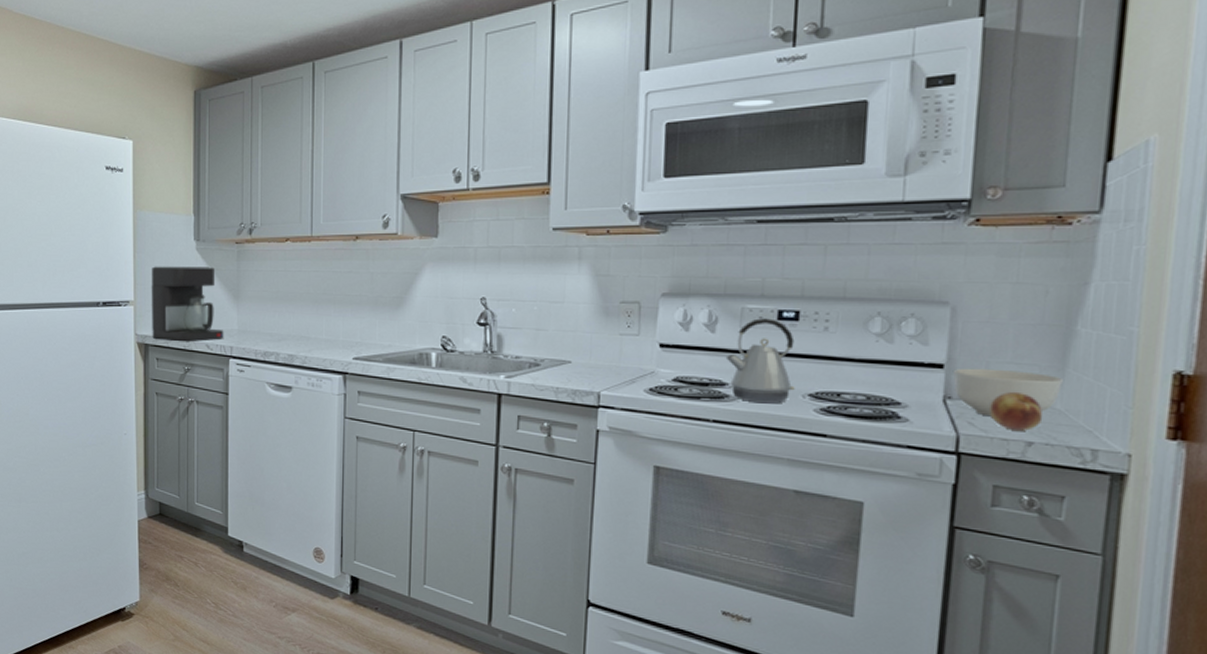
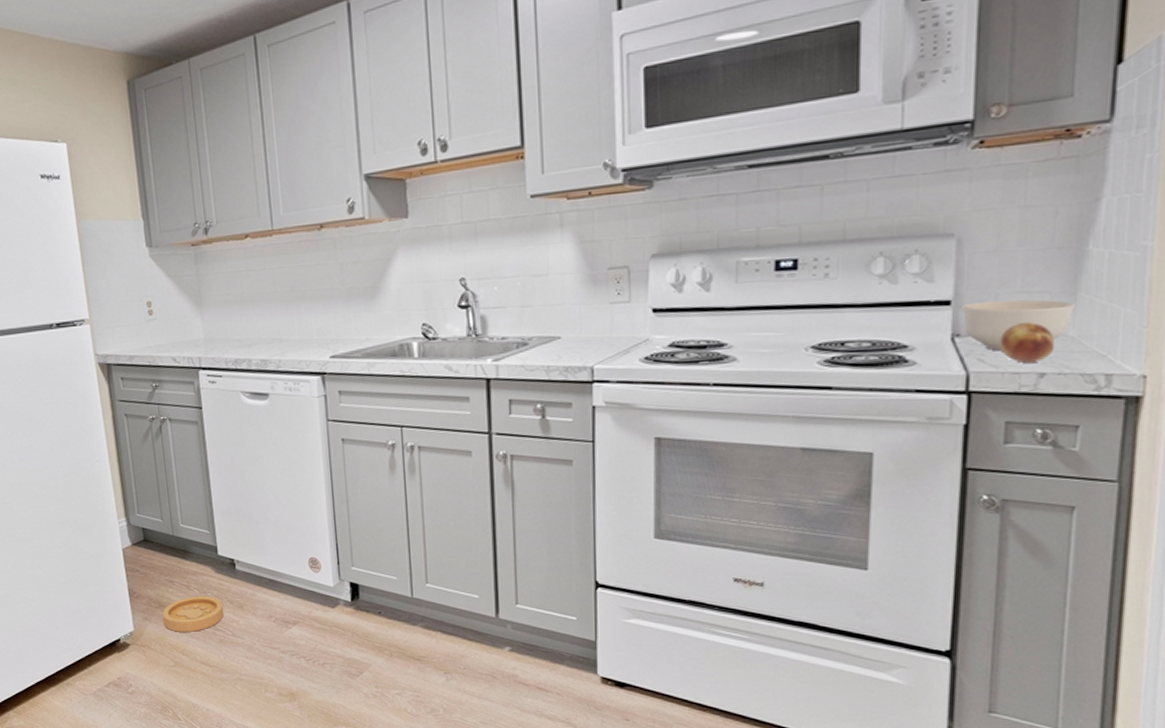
coffee maker: present [151,266,224,342] -> none [104,273,191,358]
pet bowl: none [168,573,227,609] -> present [162,596,223,632]
kettle: present [725,318,795,404] -> none [722,270,797,362]

